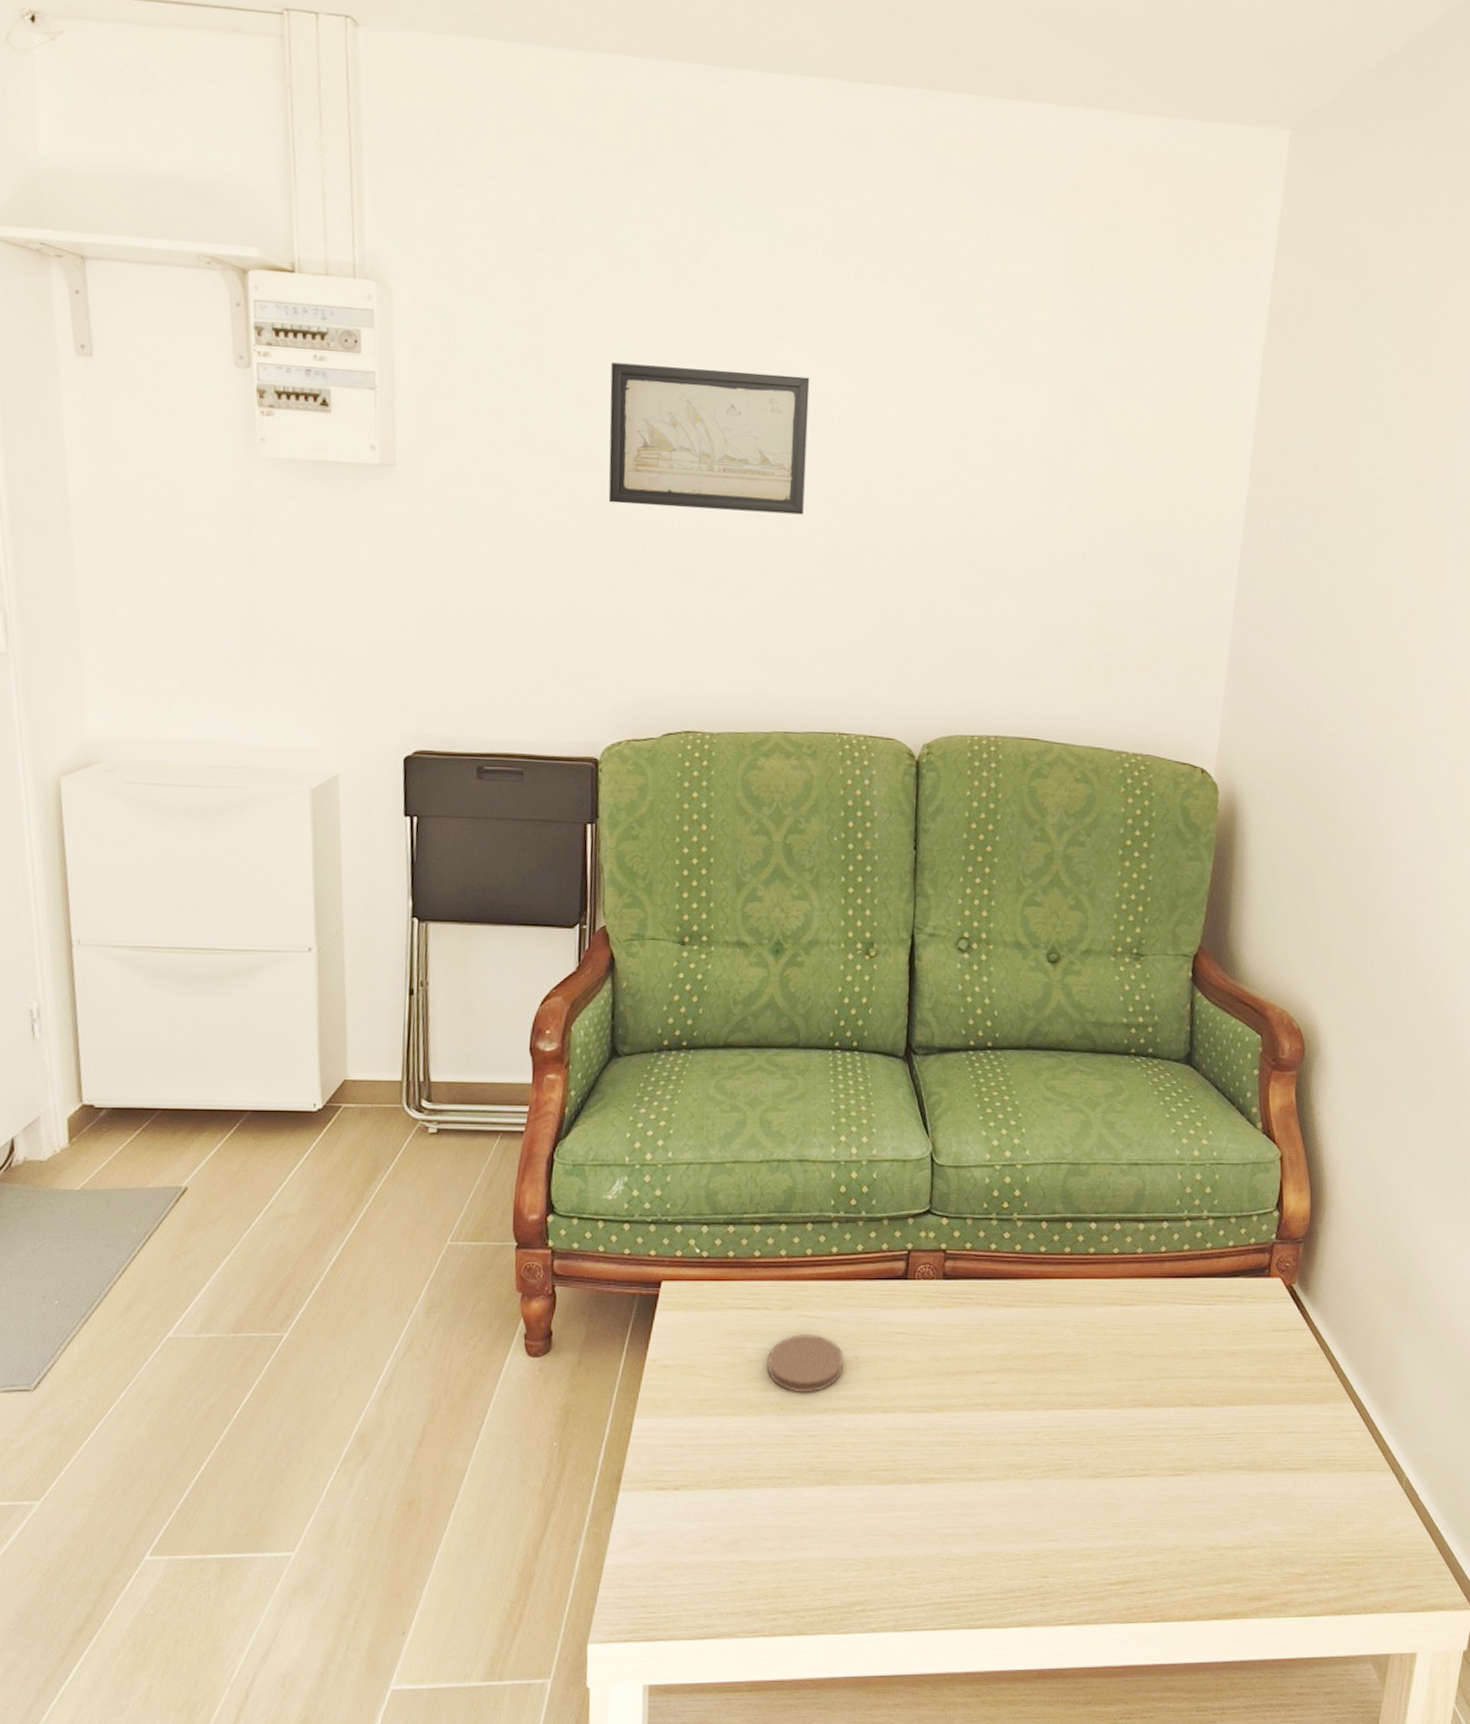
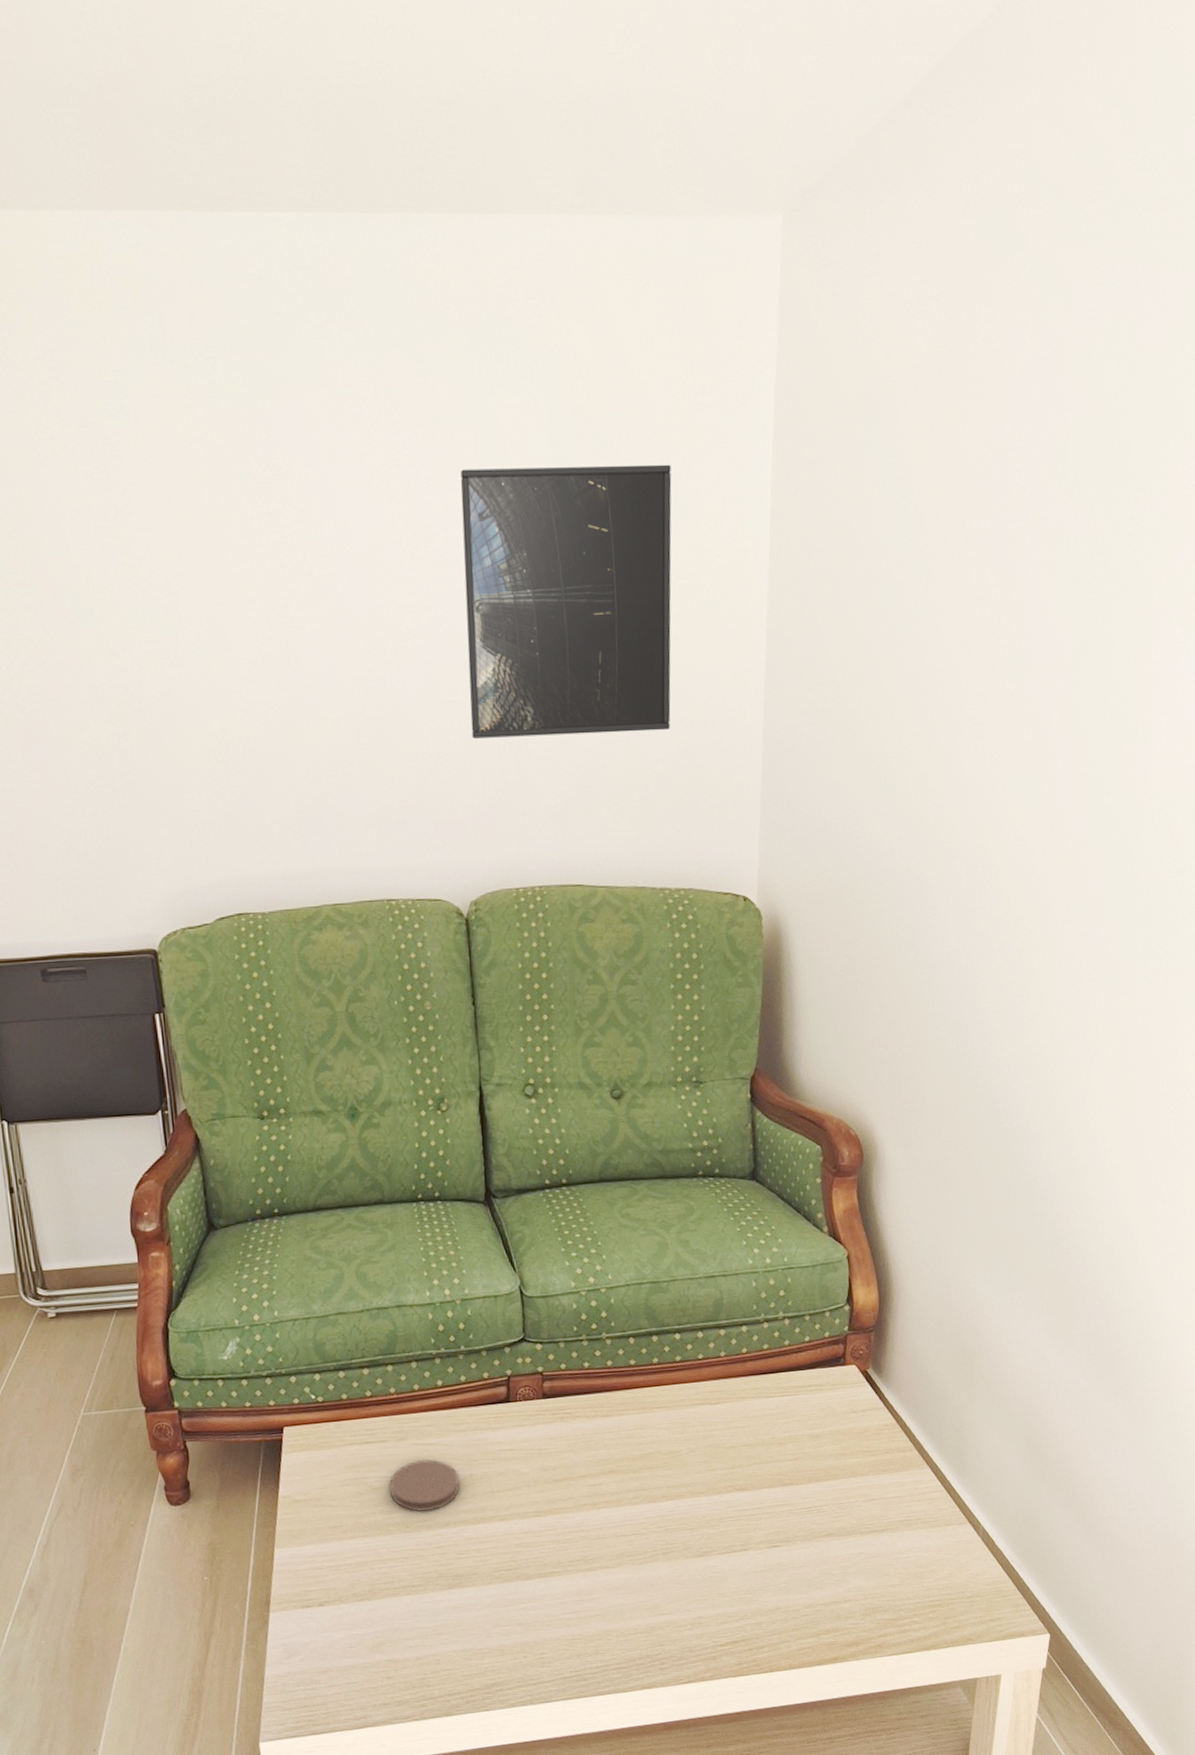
wall art: present [608,362,810,515] -> none [113,540,326,693]
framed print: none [942,327,1164,596] -> present [460,464,672,739]

